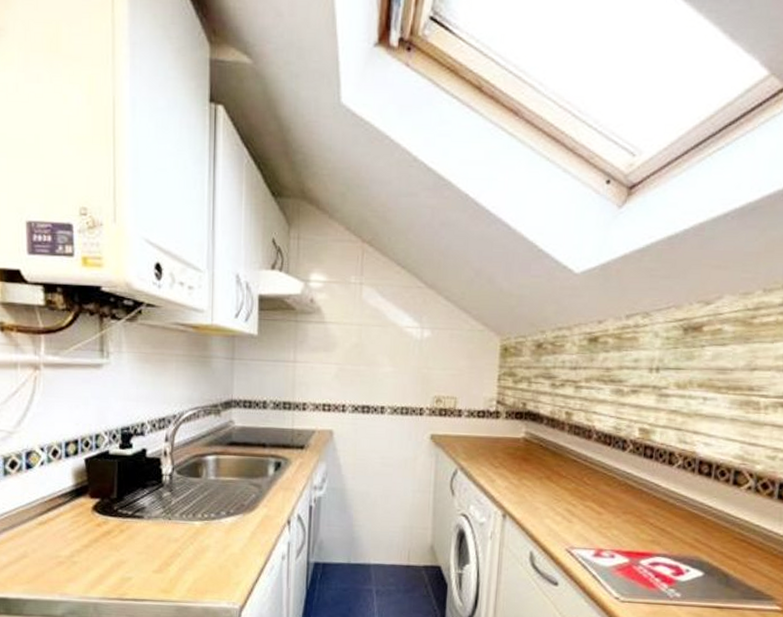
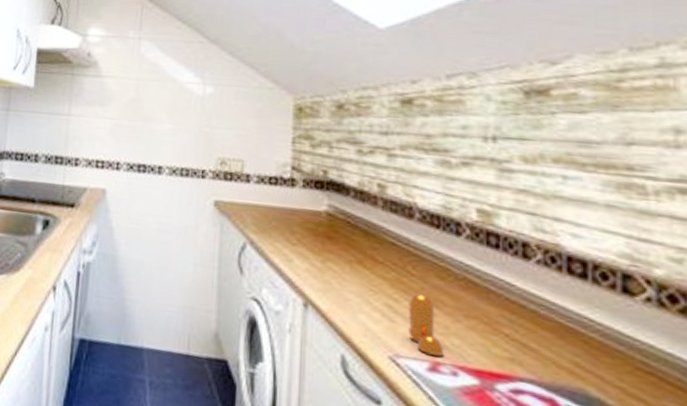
pepper shaker: none [581,499,606,545] -> present [408,293,443,357]

